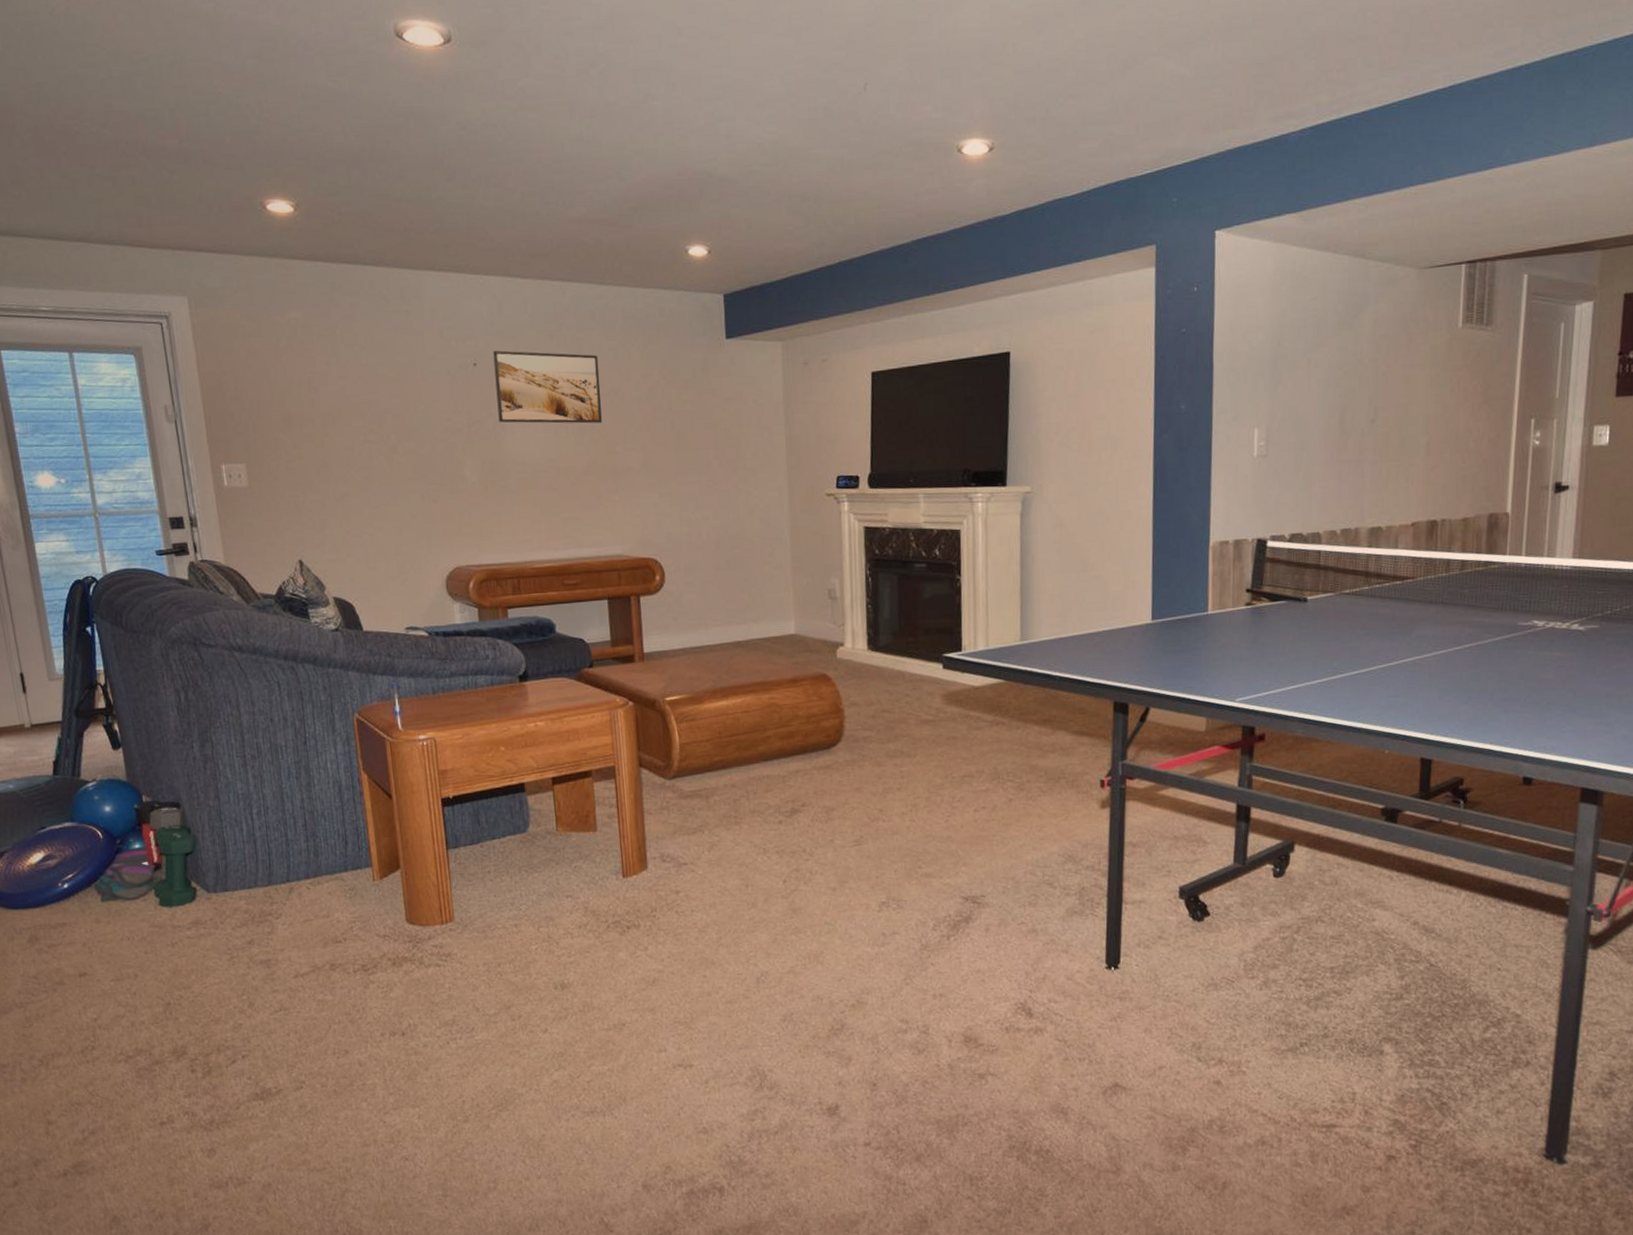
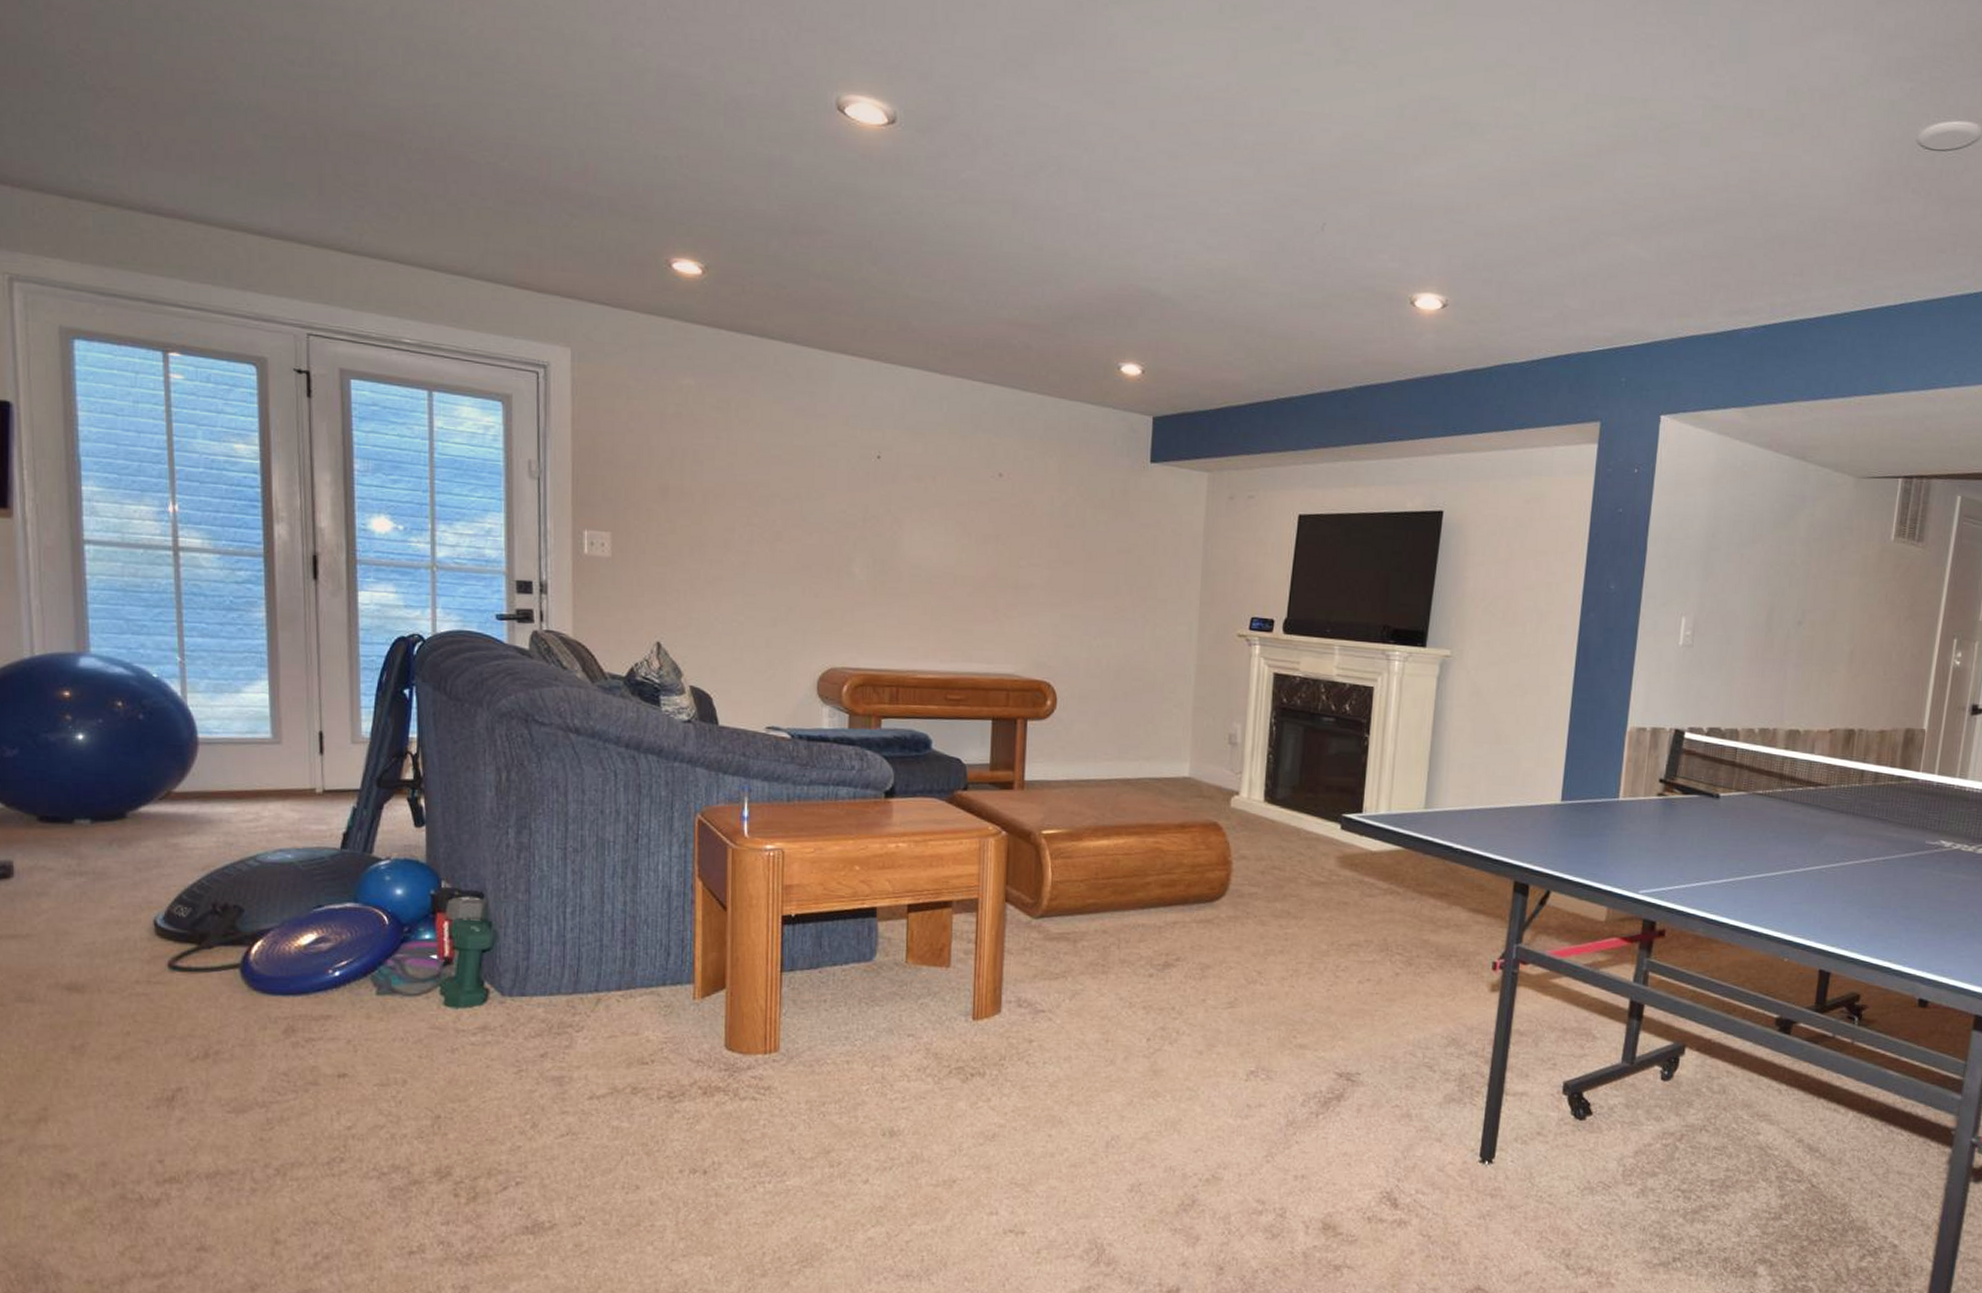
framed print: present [493,350,602,424] -> none [897,445,1013,534]

